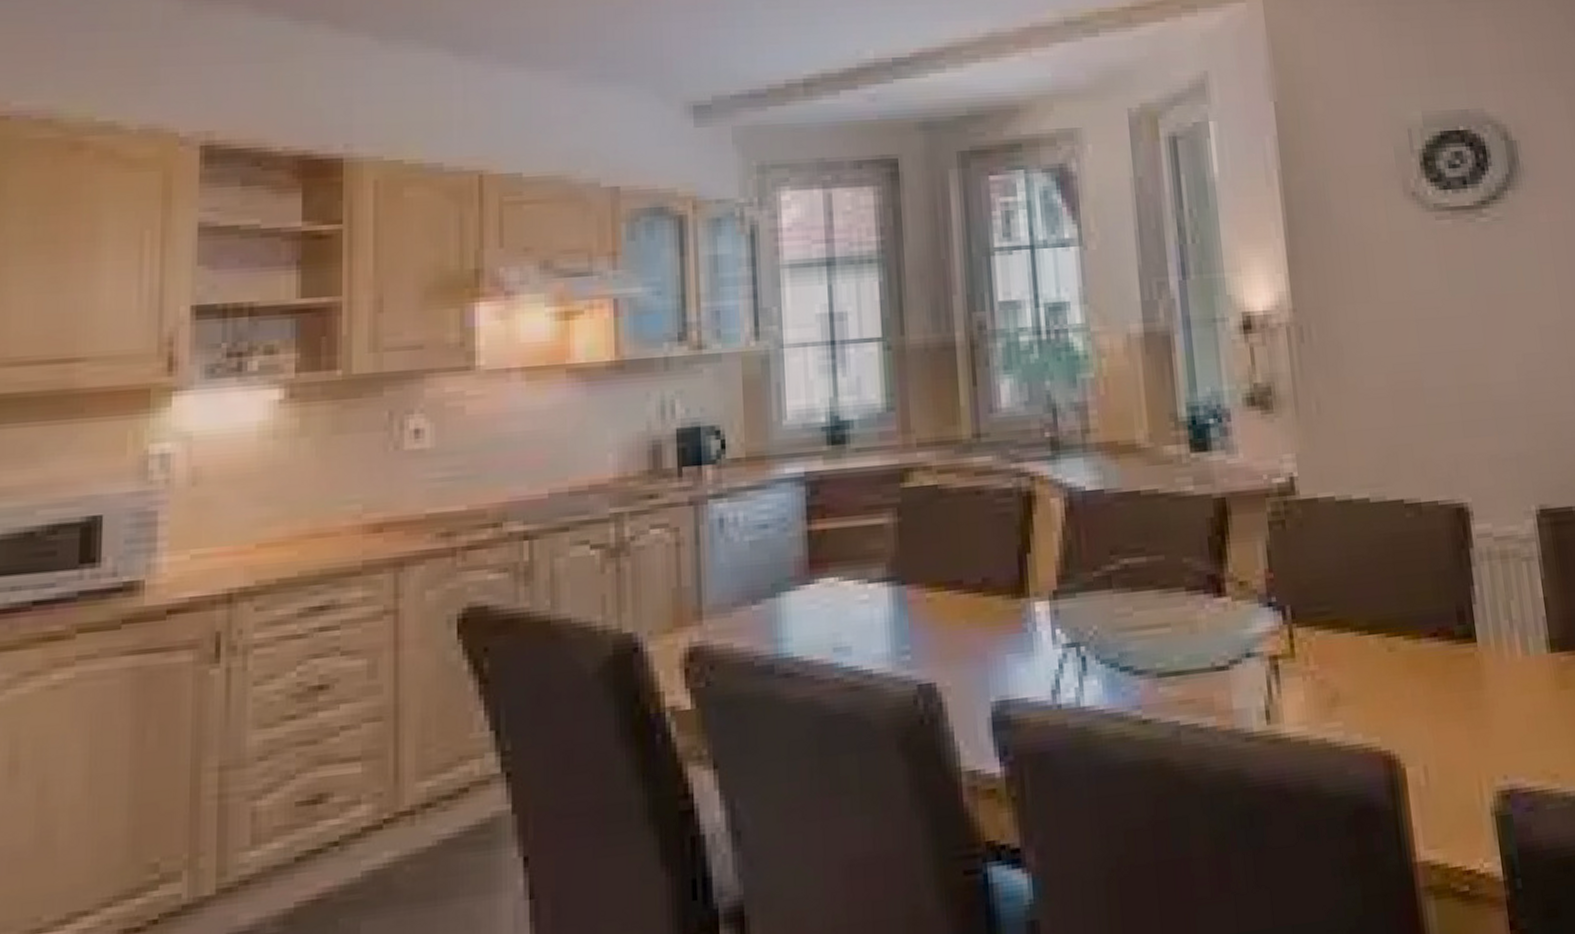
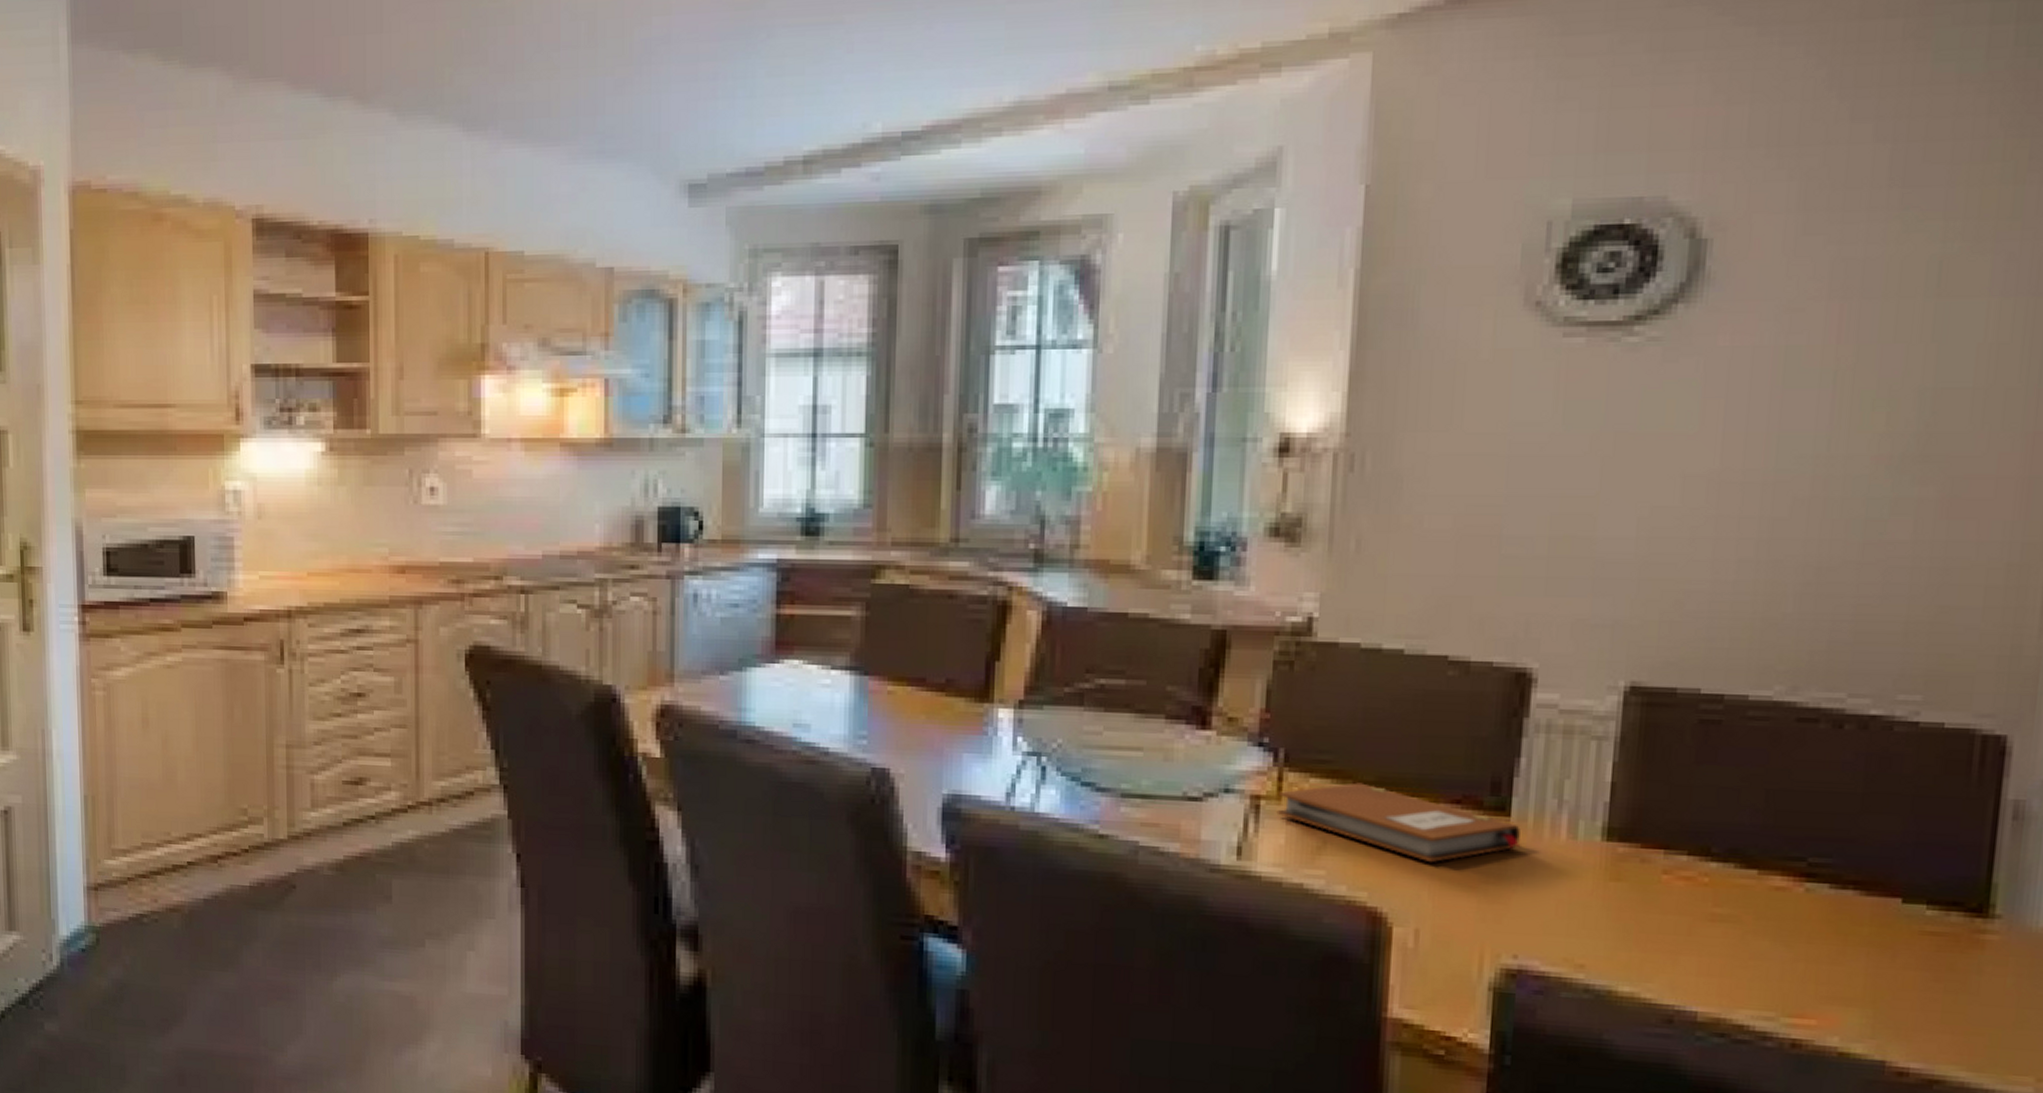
notebook: none [1292,629,1489,698] -> present [1276,782,1520,863]

